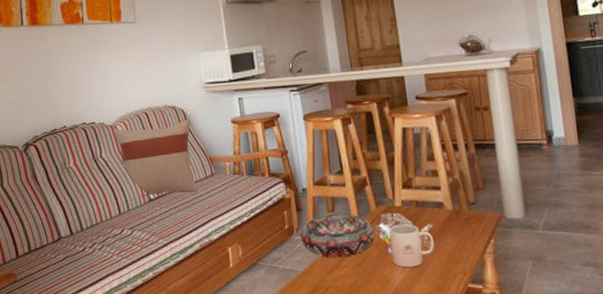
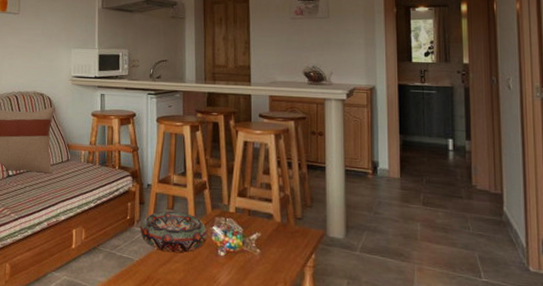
mug: present [389,223,435,268] -> none [220,229,261,271]

